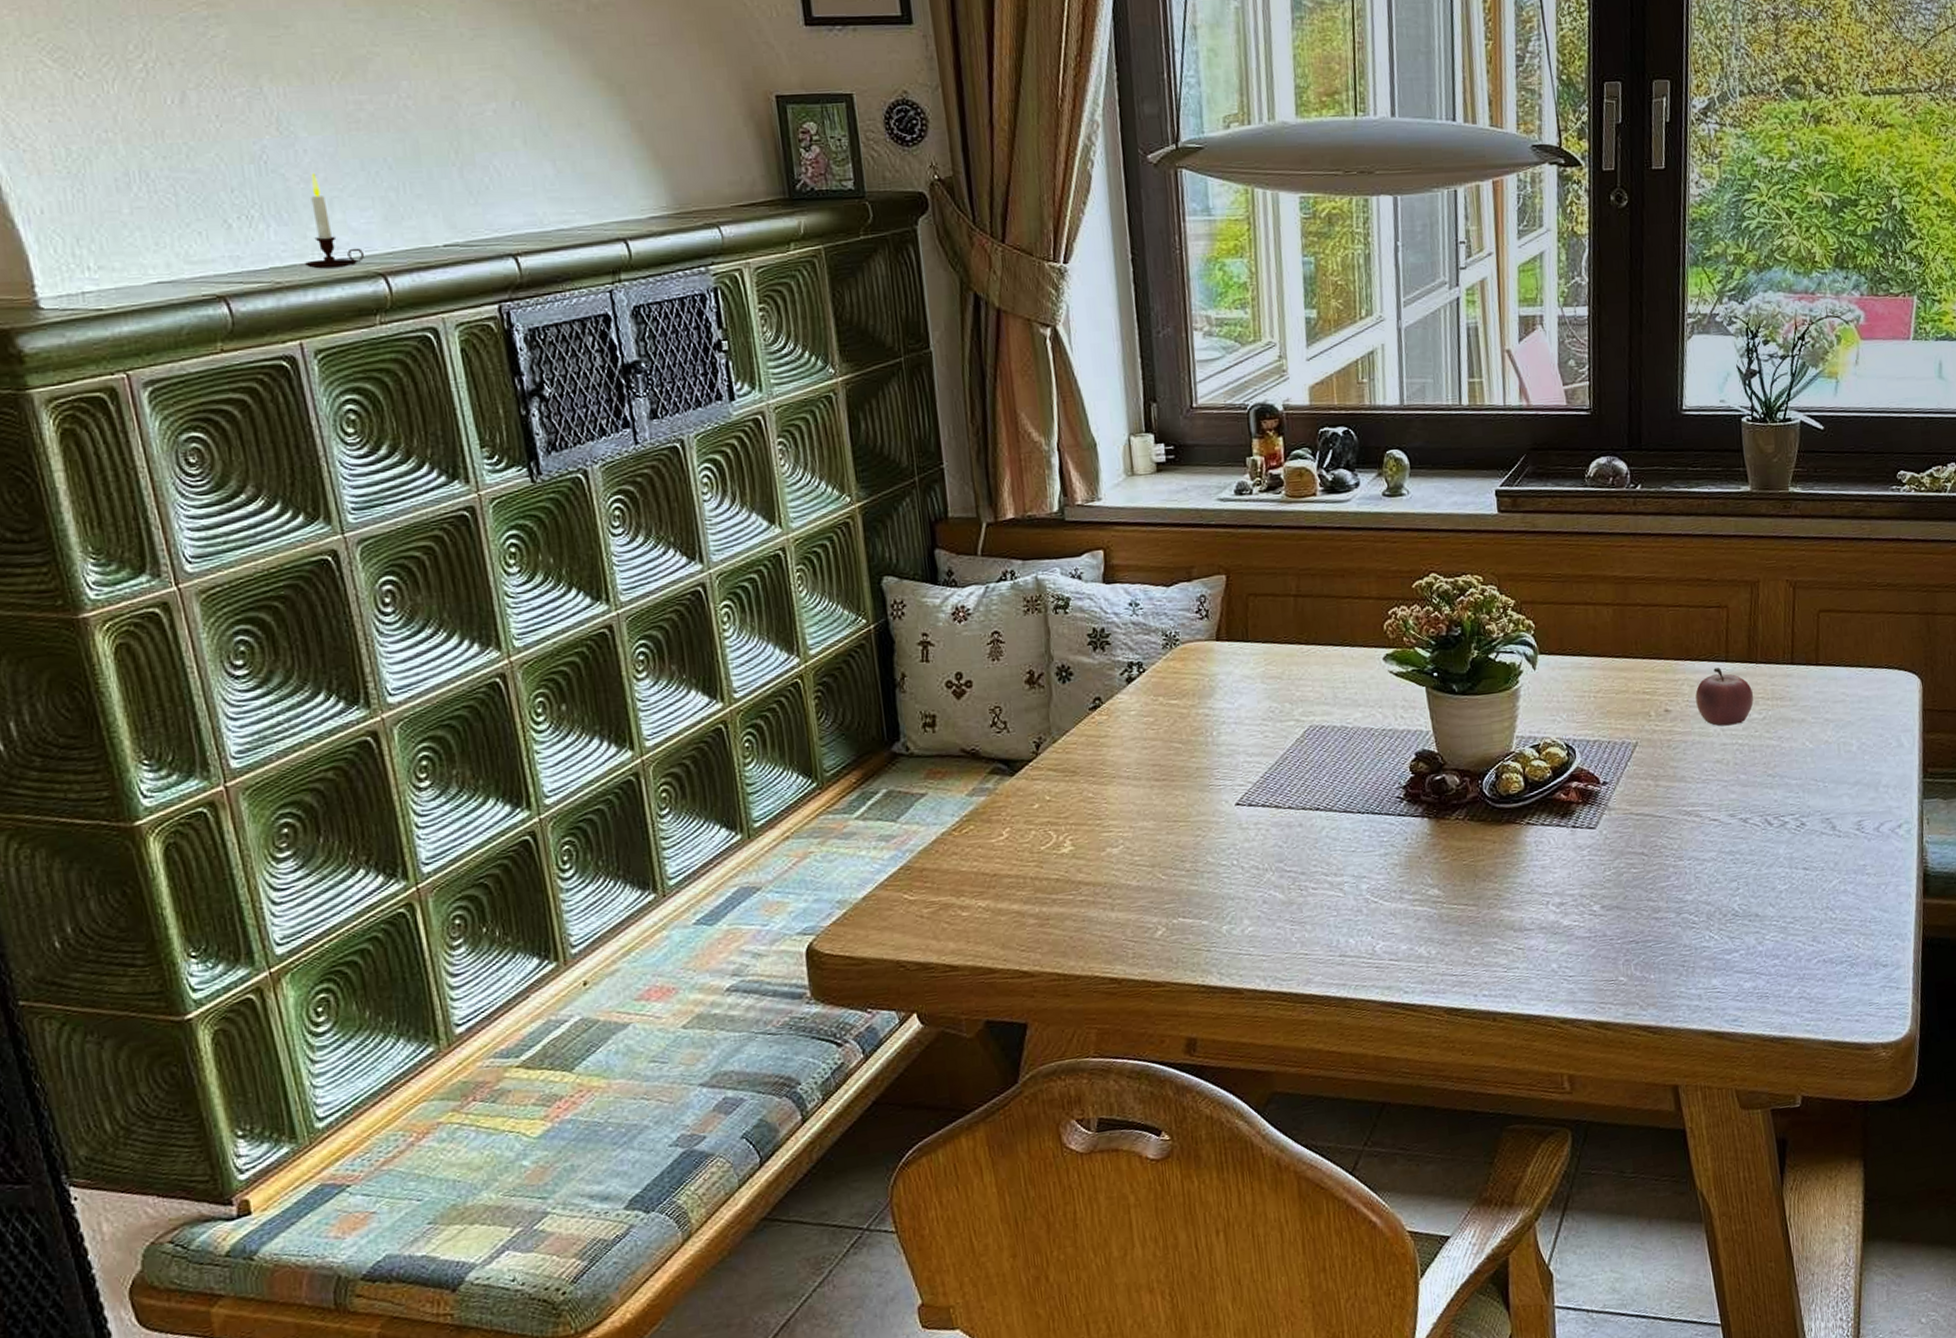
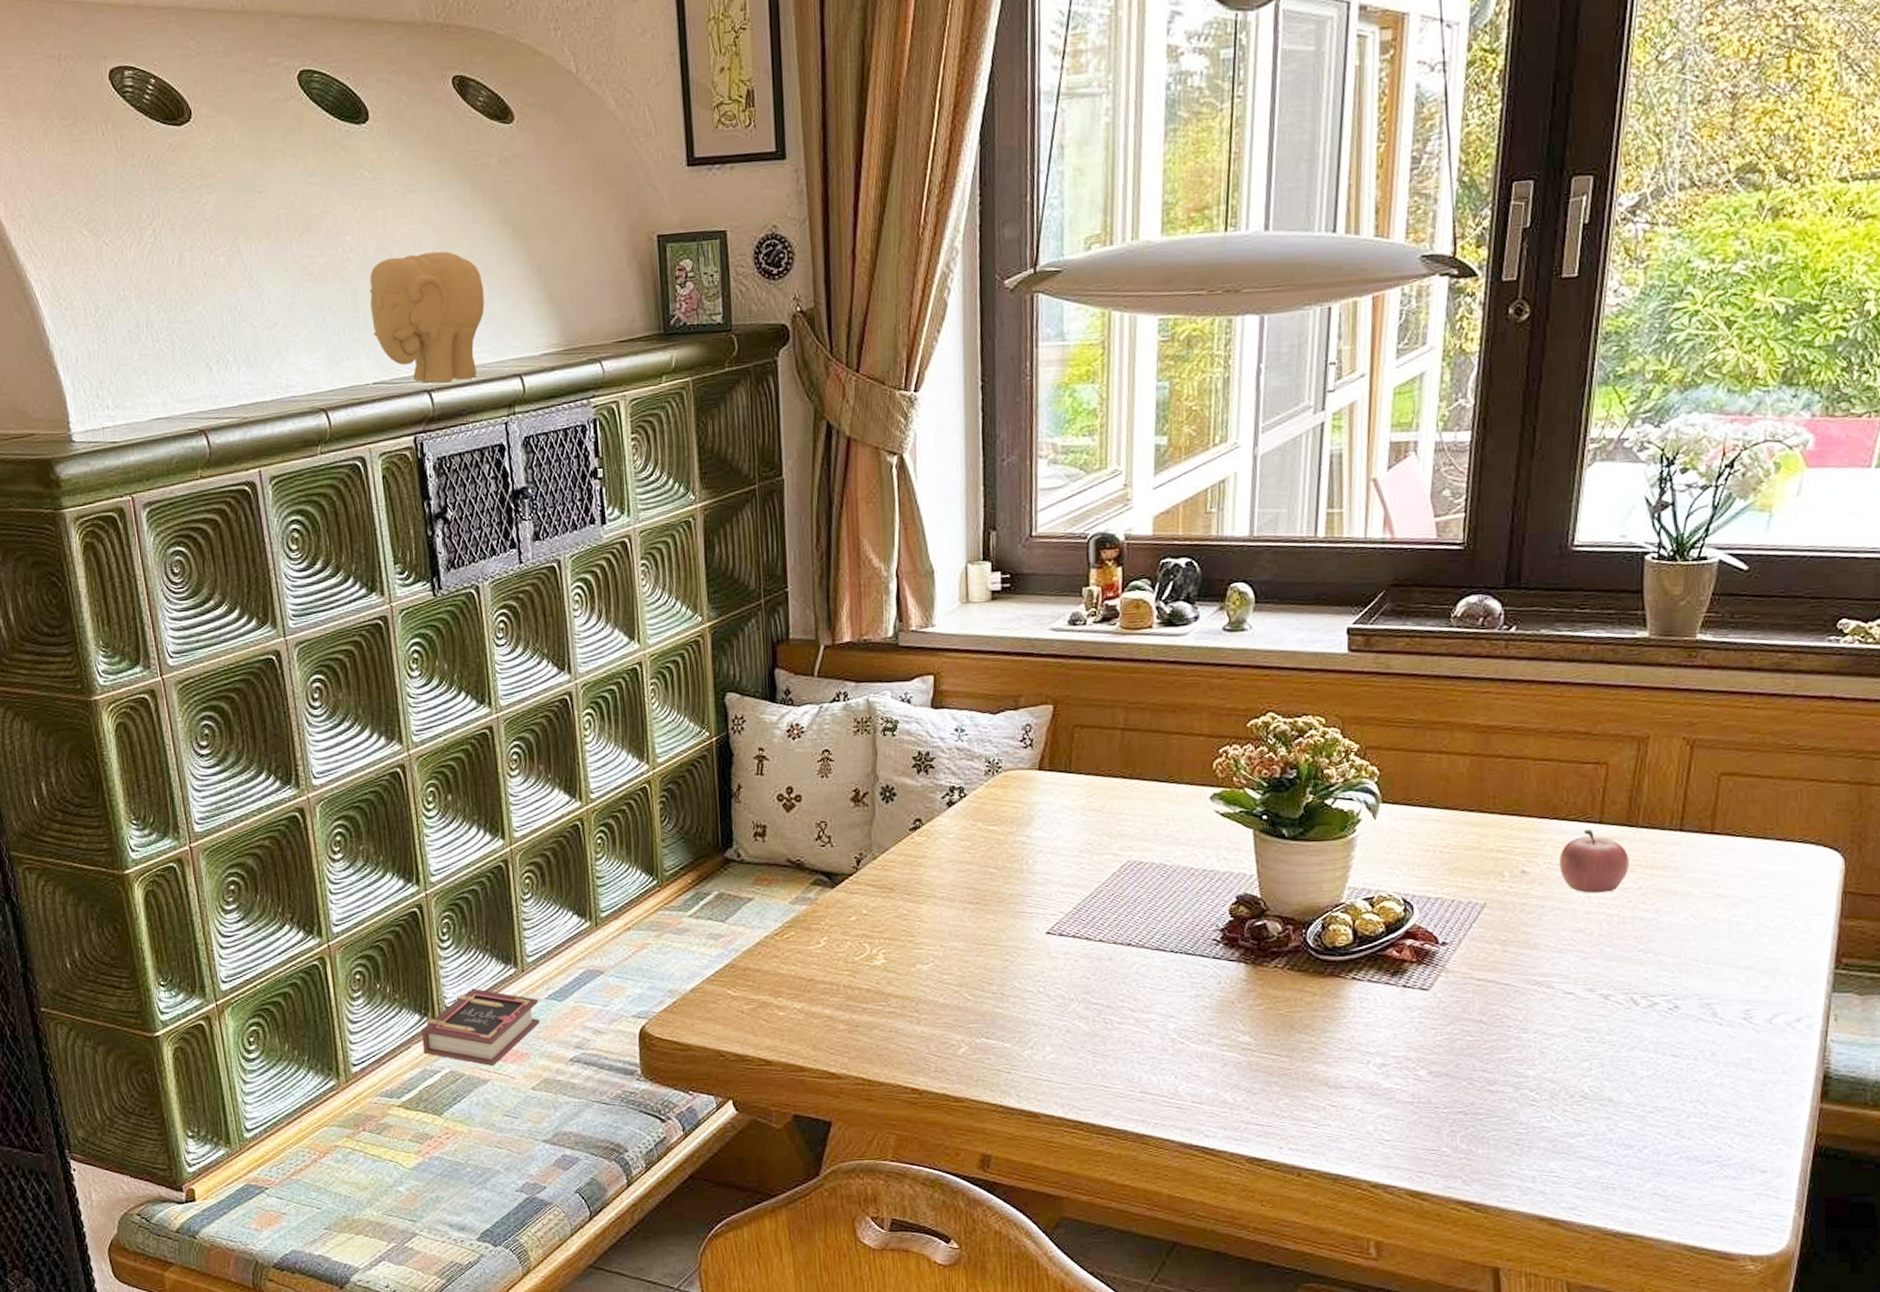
candle: present [305,172,364,269] -> none [266,320,310,406]
decorative figurine: none [434,102,578,247] -> present [370,251,485,383]
book: none [542,921,689,1008] -> present [421,988,540,1066]

